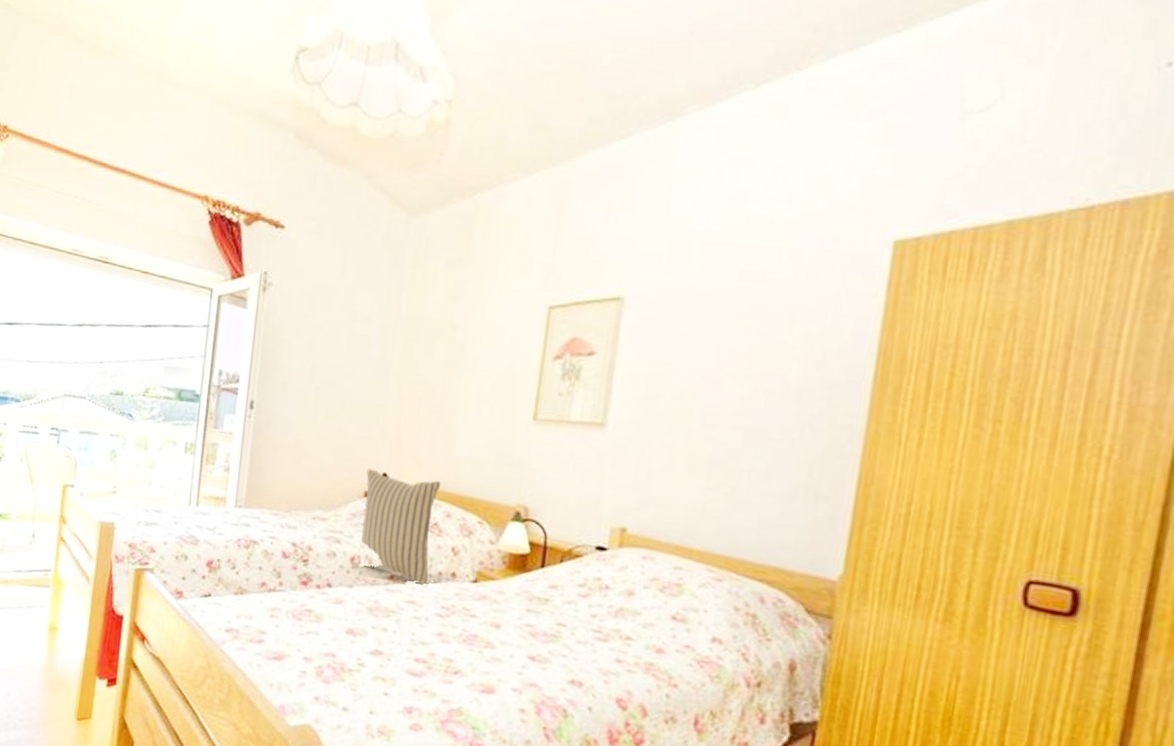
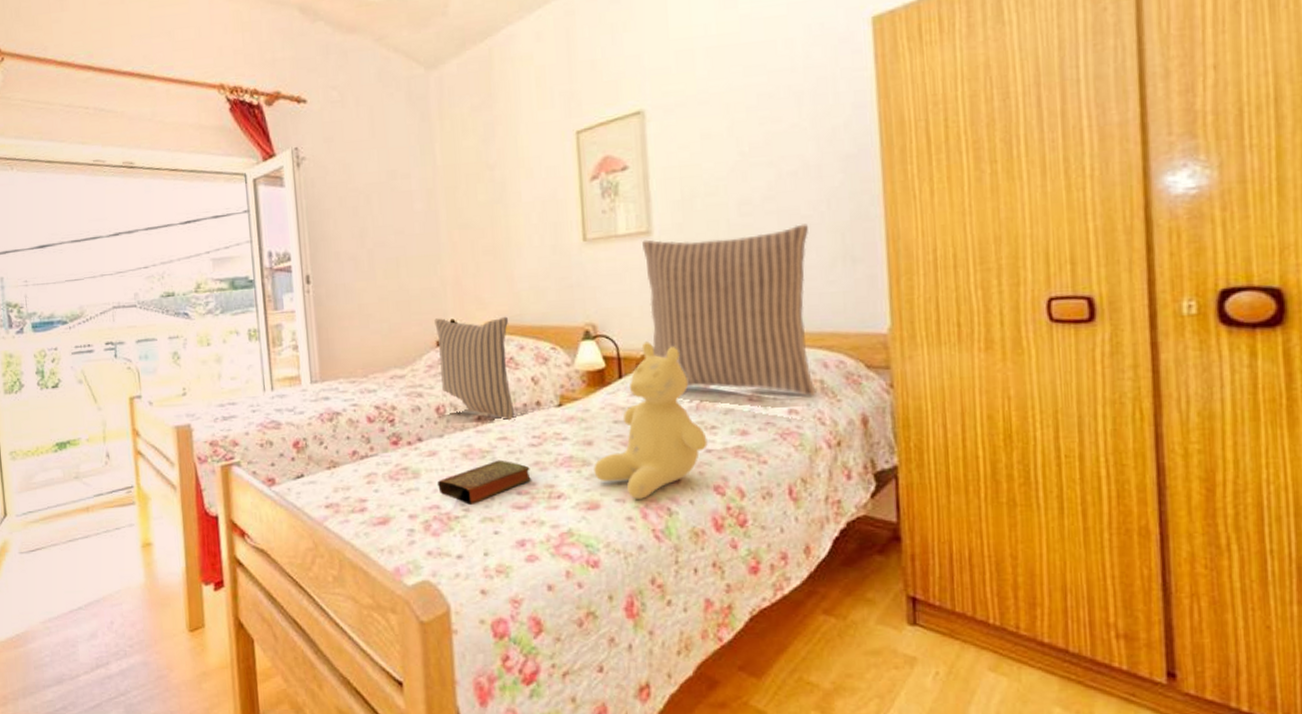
book: none [337,622,432,662] -> present [437,460,532,506]
teddy bear: none [496,535,620,694] -> present [594,341,708,499]
pillow: none [581,431,775,630] -> present [642,224,816,397]

